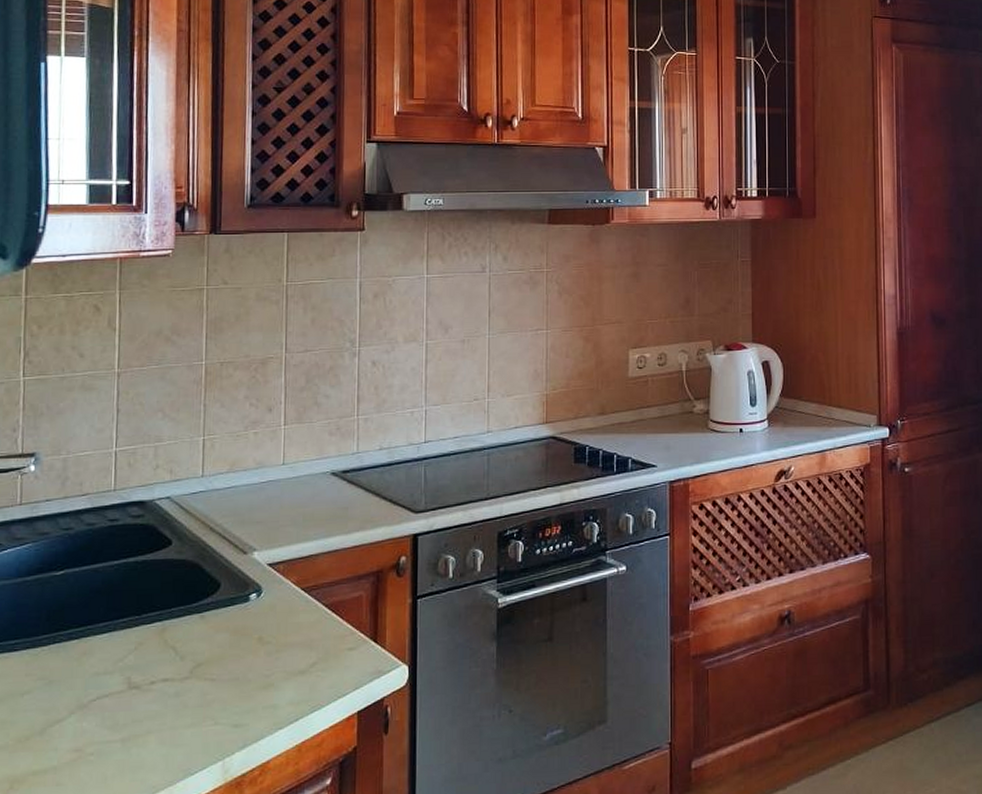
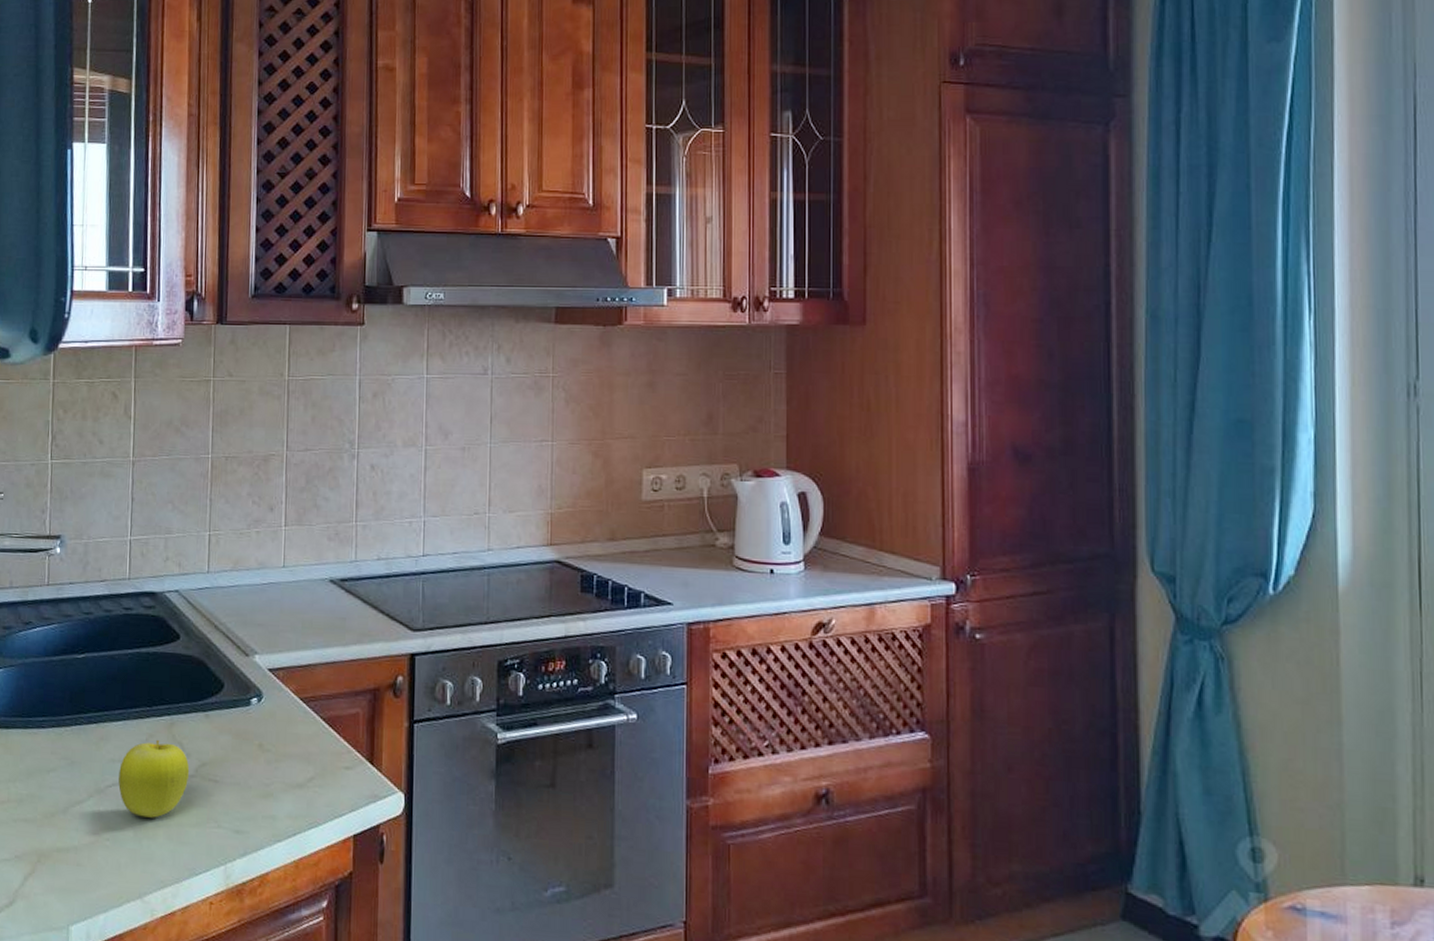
fruit: none [104,646,184,726] -> present [118,739,190,818]

